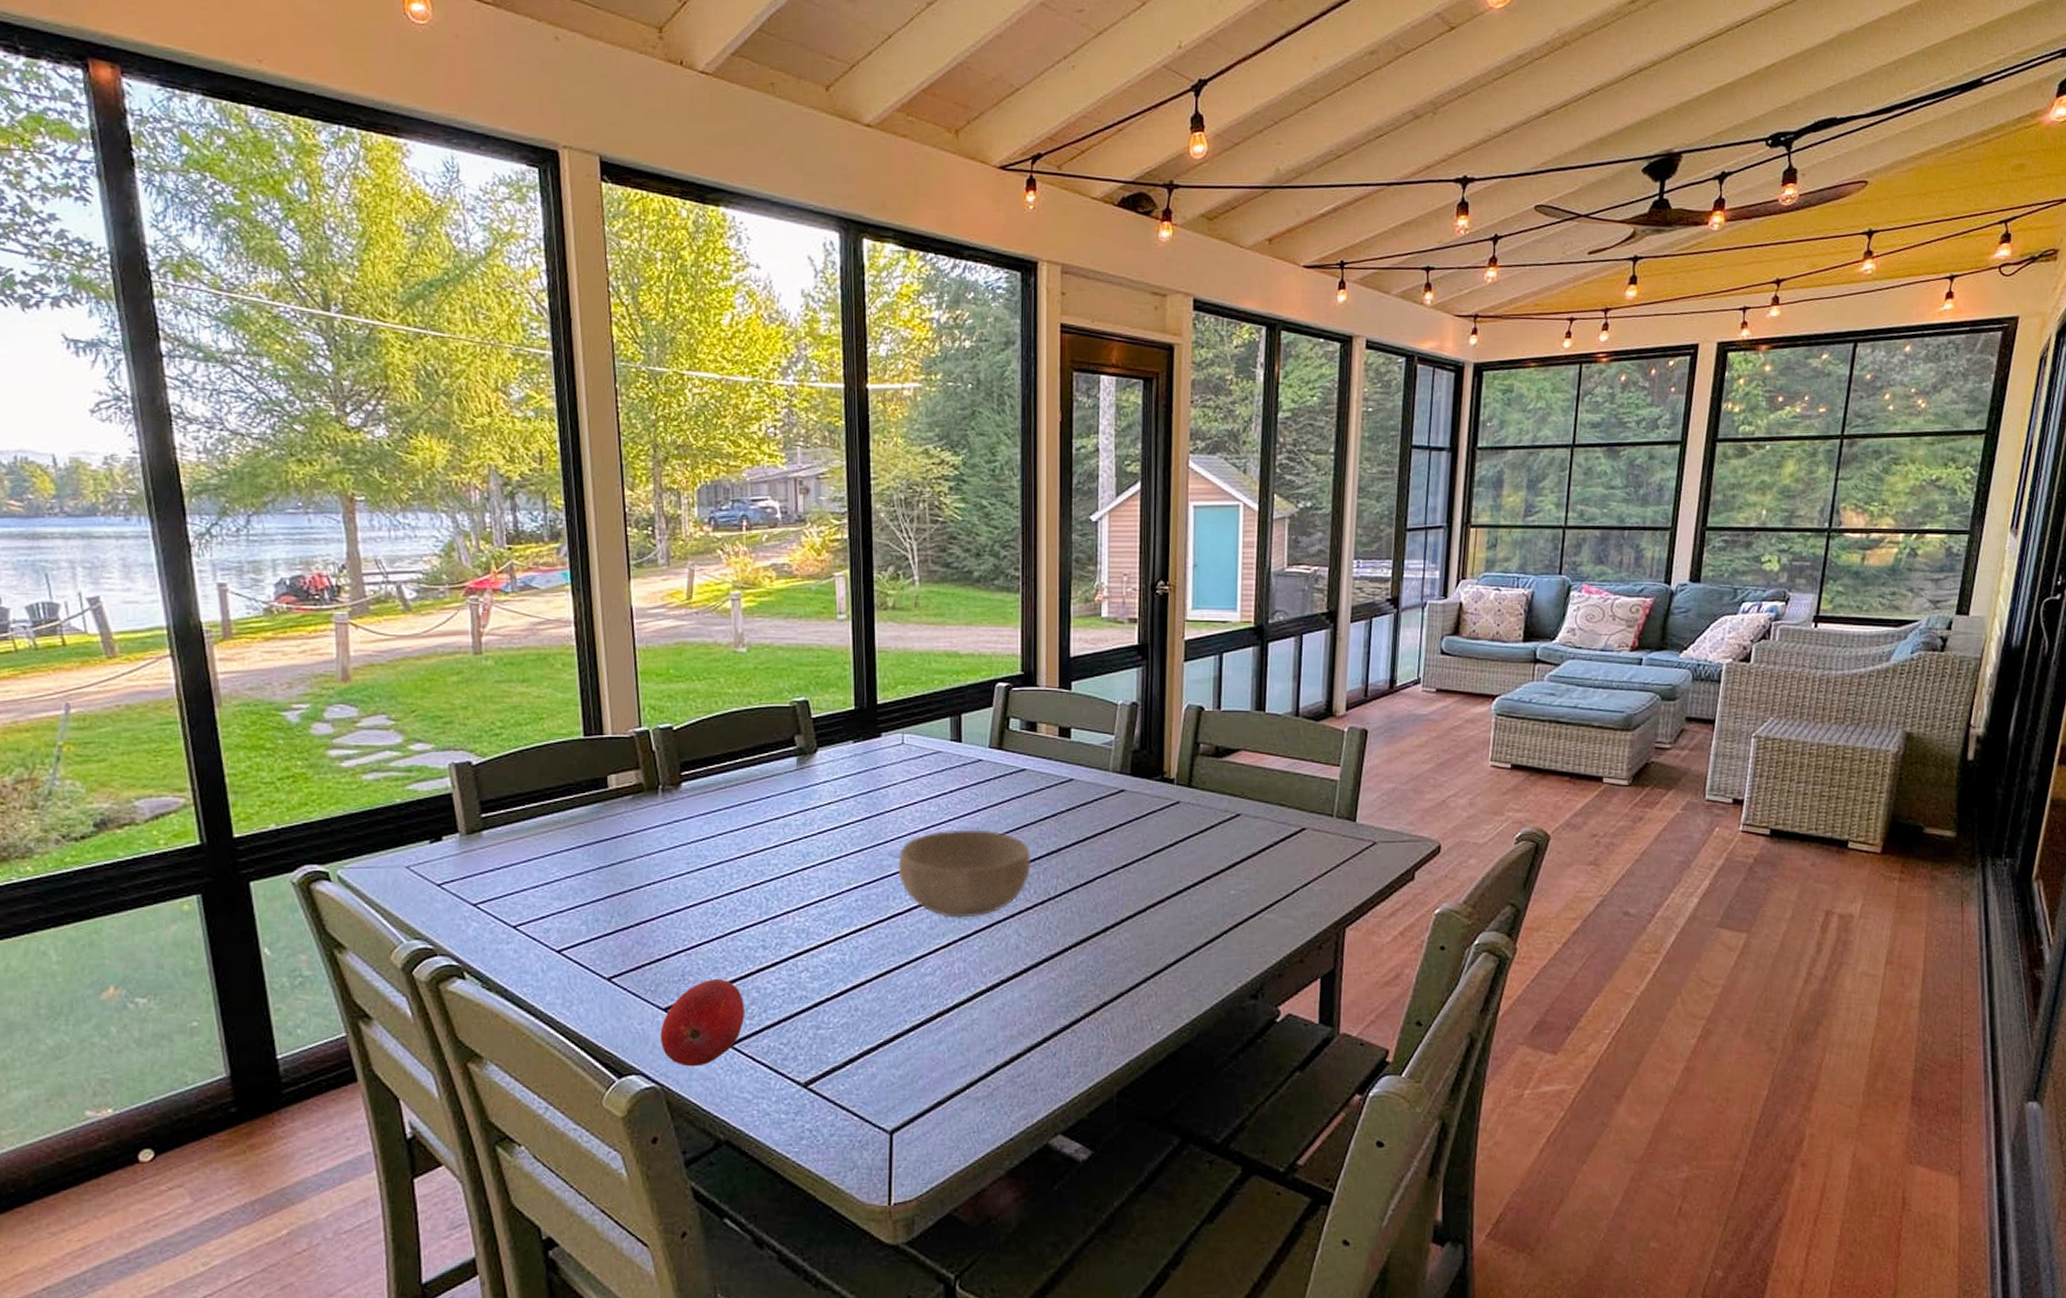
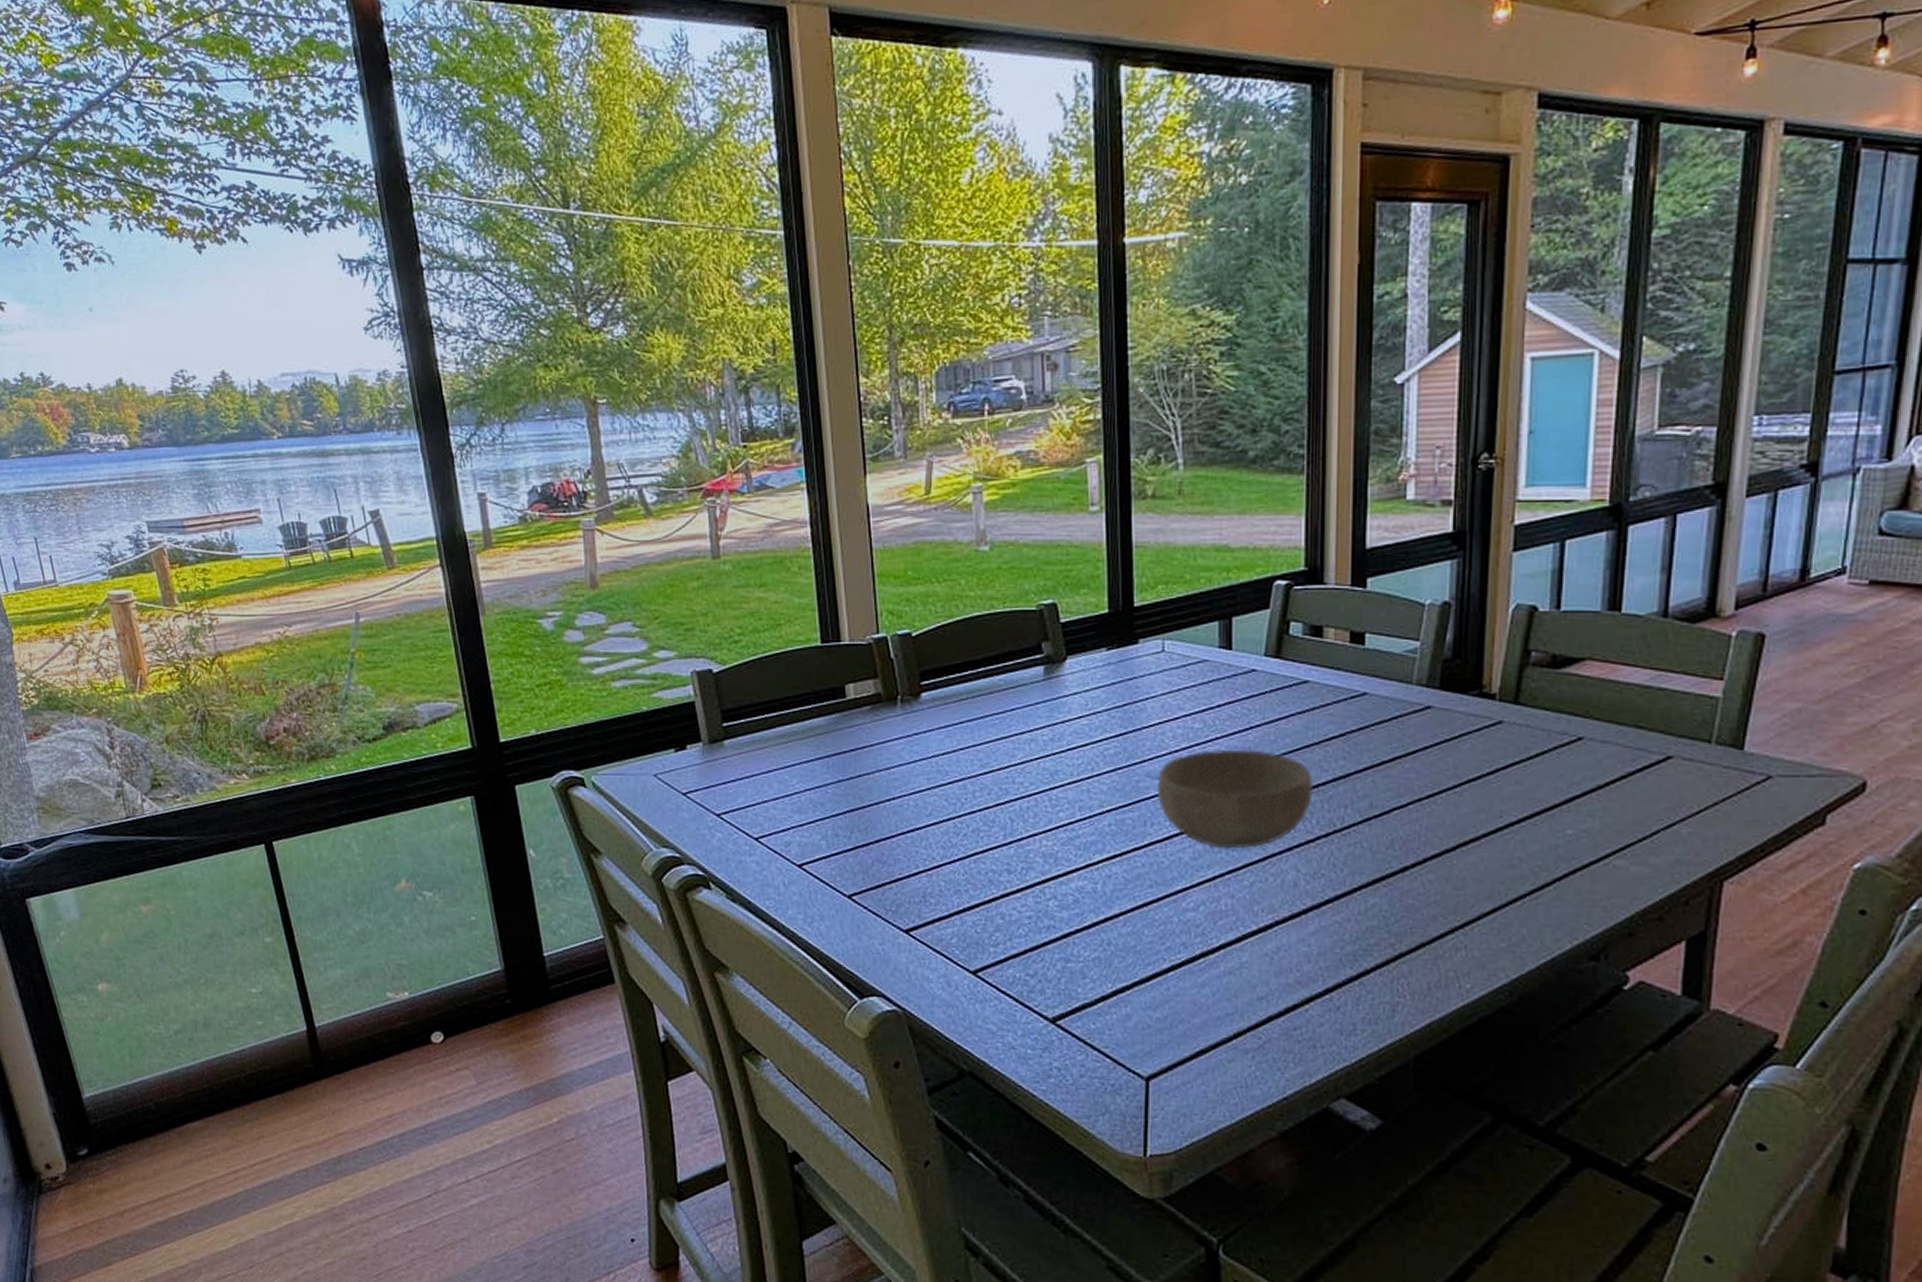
fruit: present [660,978,744,1067] -> none [901,901,988,993]

